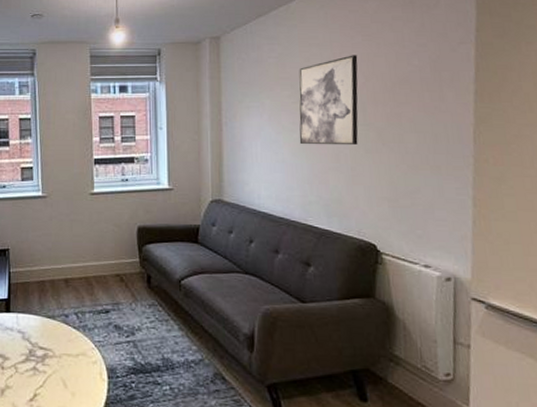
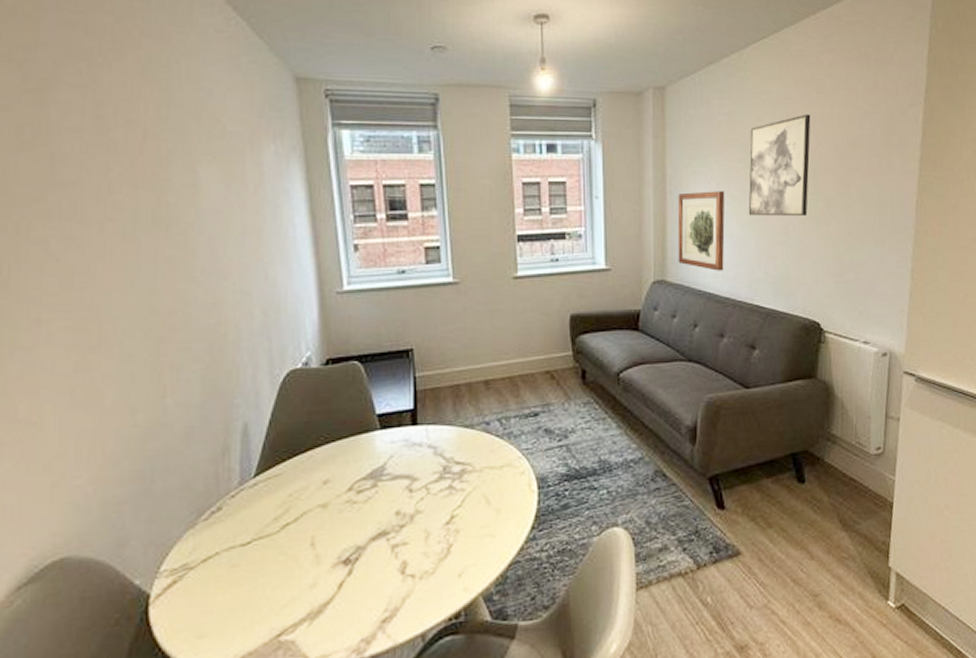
wall art: none [233,123,278,193] -> present [677,191,725,271]

